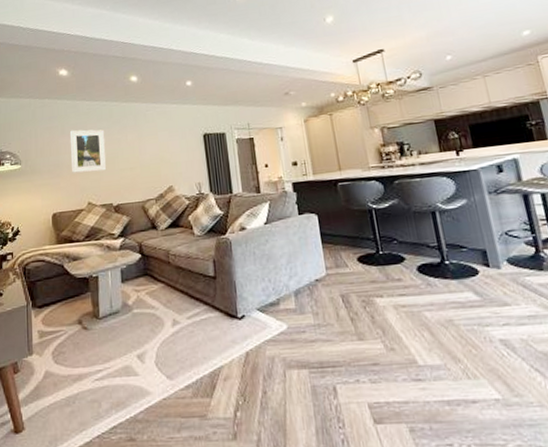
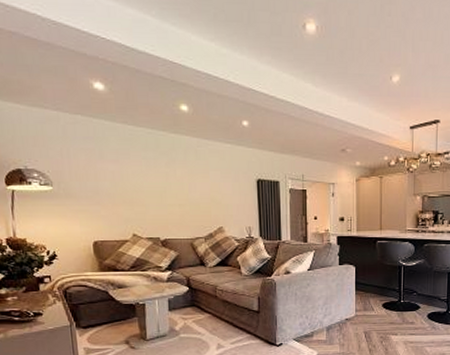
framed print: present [69,129,107,173] -> none [109,155,153,204]

